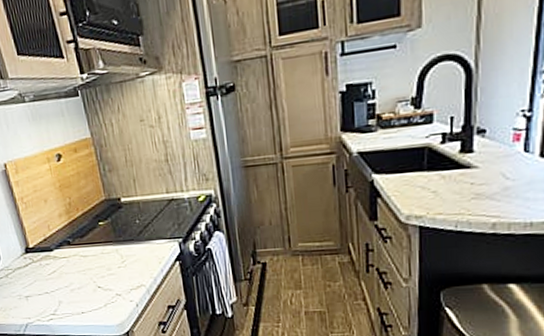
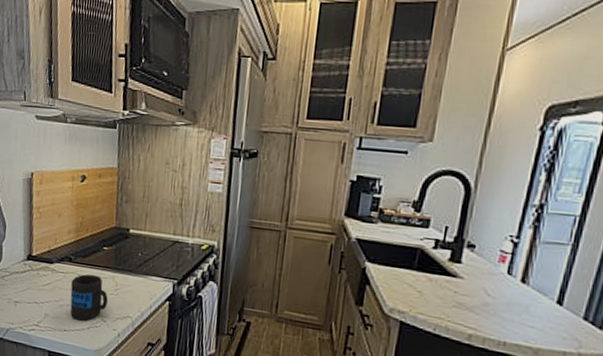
mug: none [76,252,118,300] -> present [70,274,108,321]

